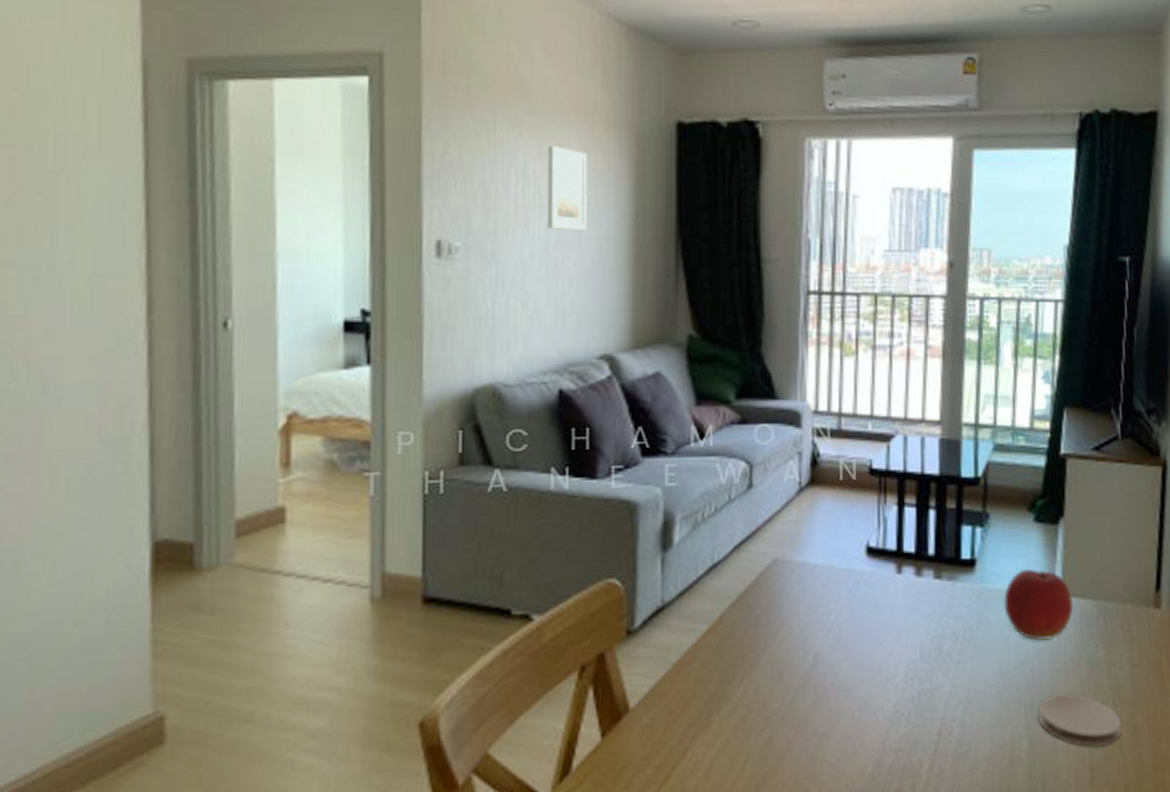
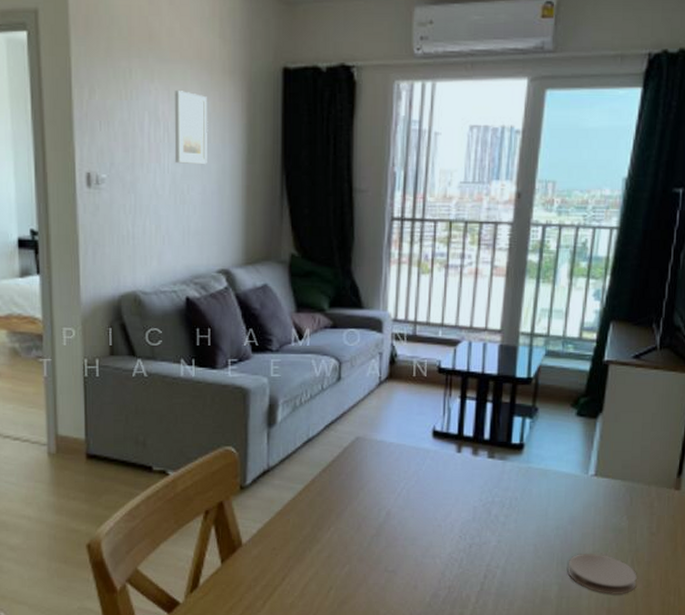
apple: present [1004,568,1074,641] -> none [545,453,605,511]

